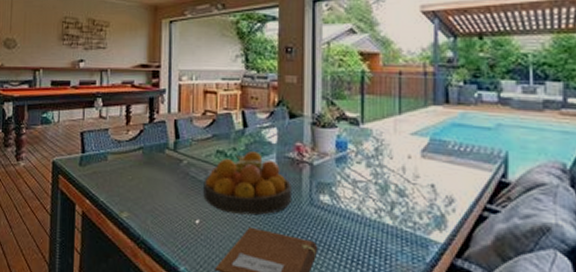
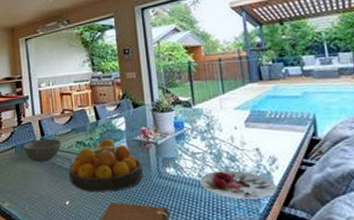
bowl: none [152,142,199,170] -> present [23,138,62,162]
plate: none [358,205,451,246] -> present [200,170,278,200]

